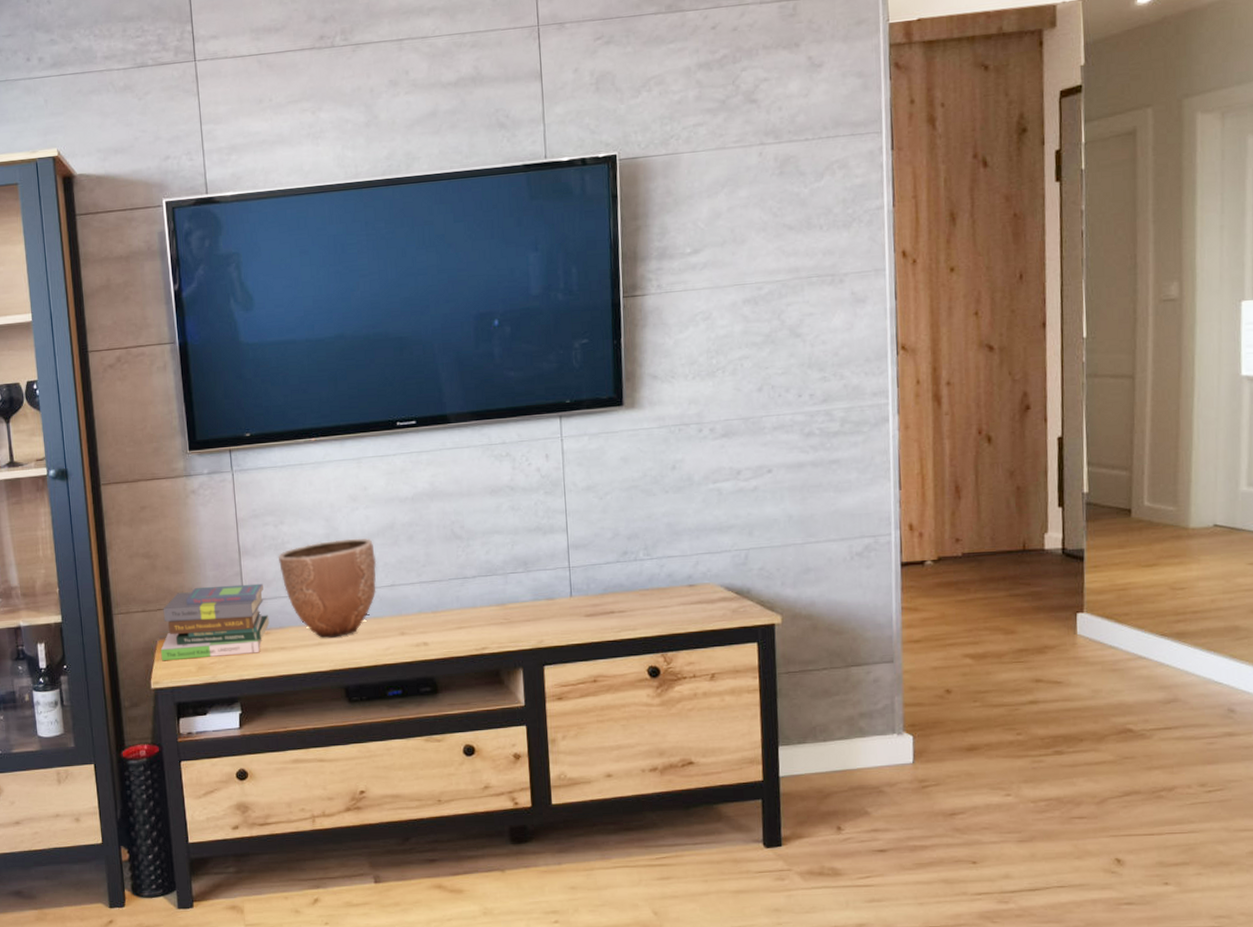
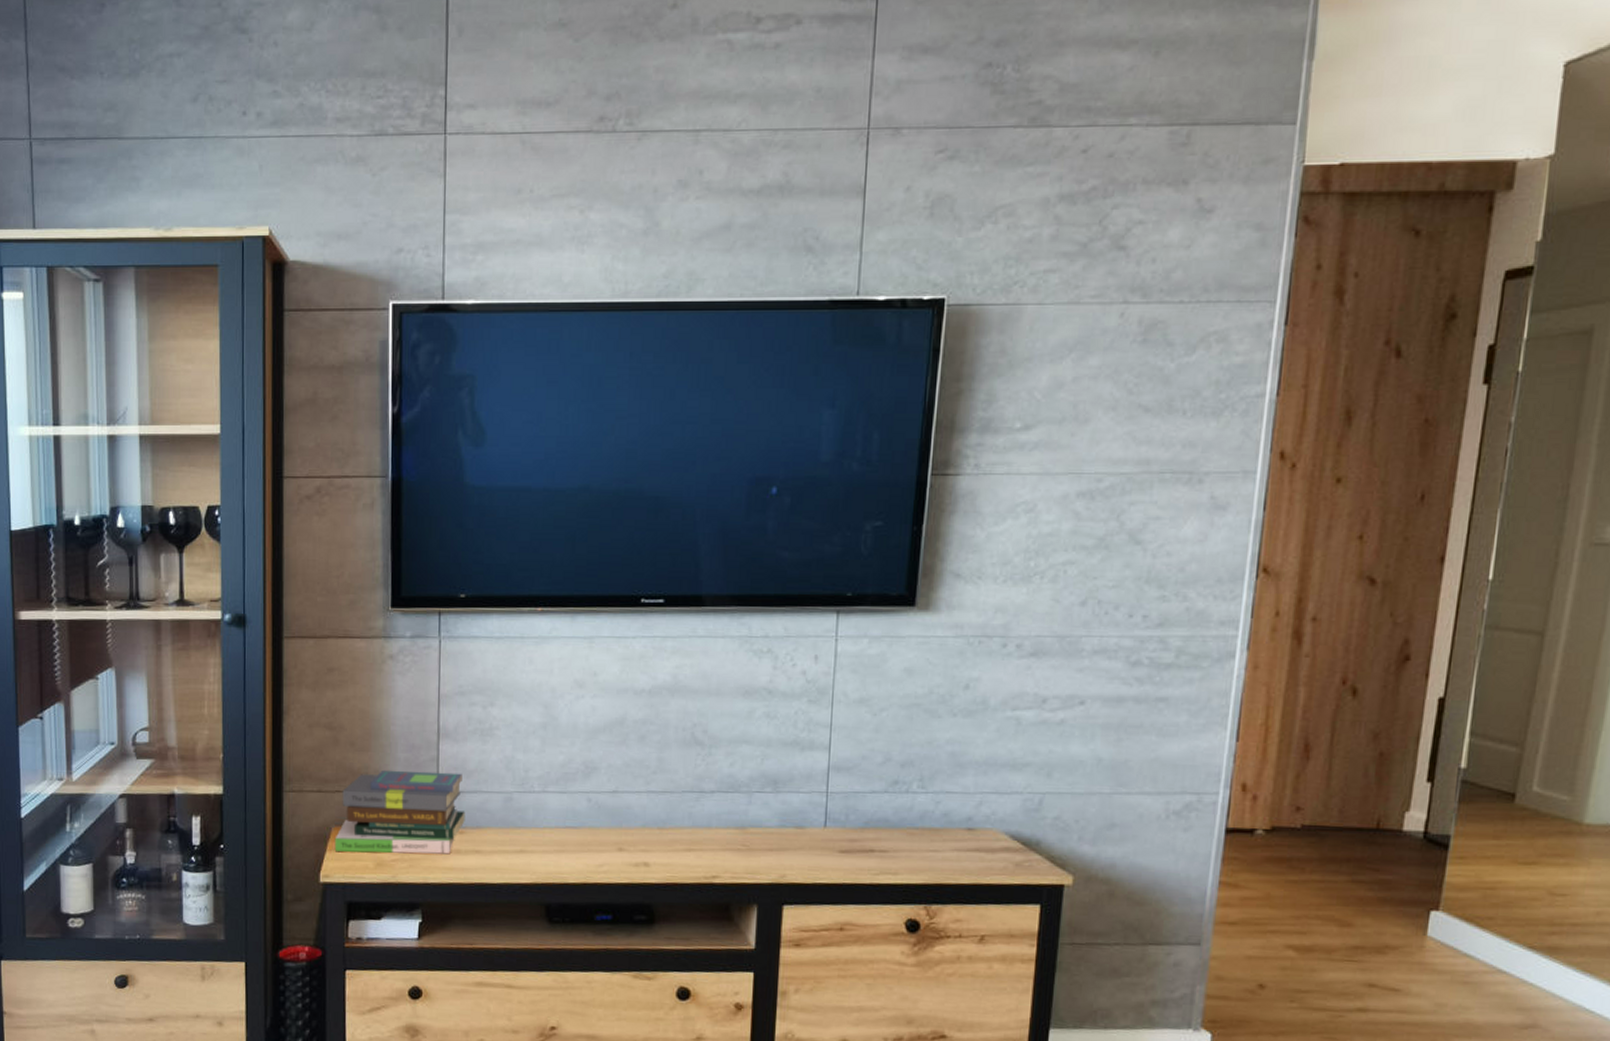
decorative bowl: present [277,538,377,638] -> none [483,731,599,846]

